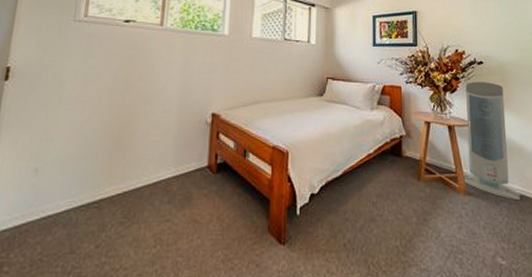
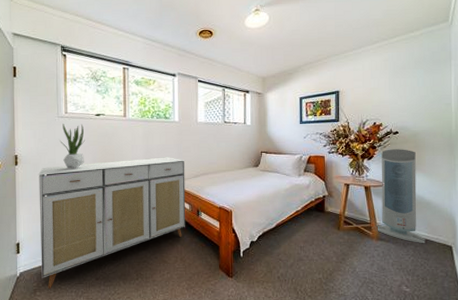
sideboard: none [15,78,233,261] -> present [38,157,186,289]
potted plant: none [72,29,106,88] -> present [60,123,85,169]

